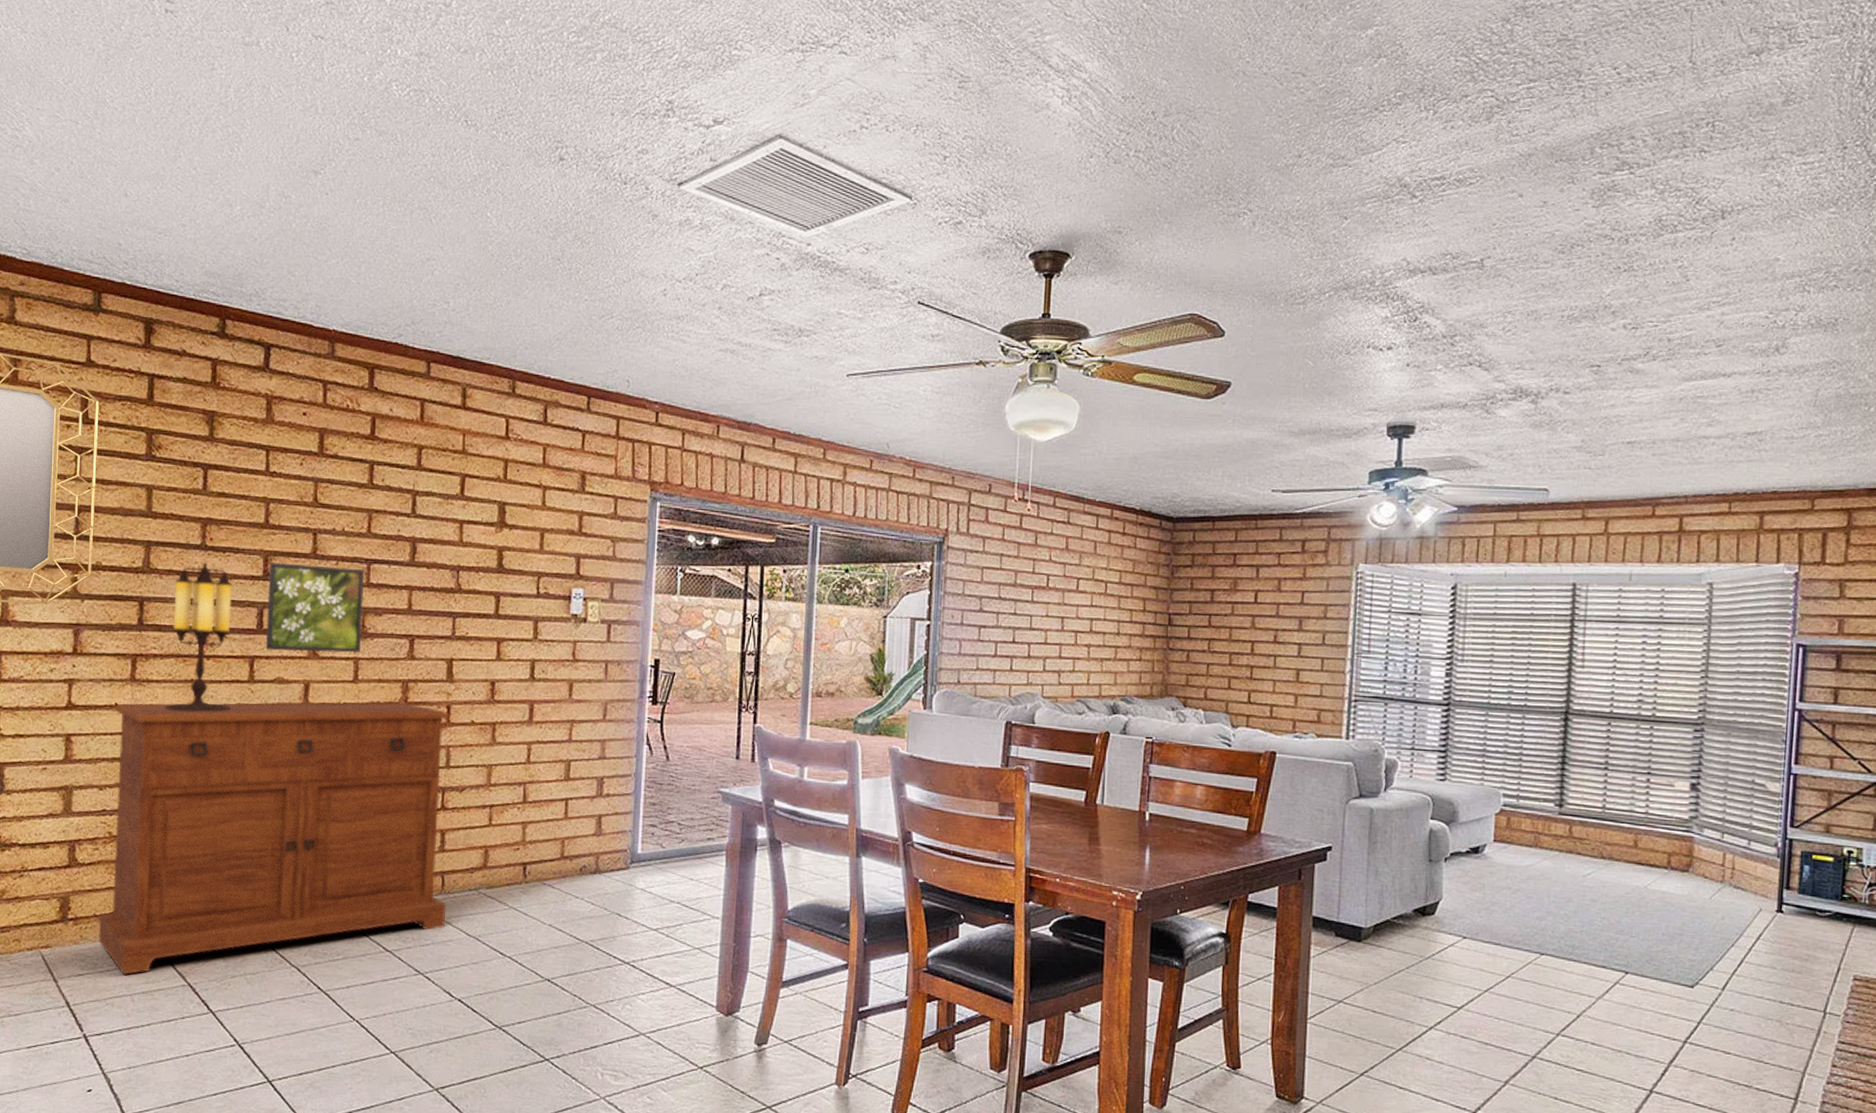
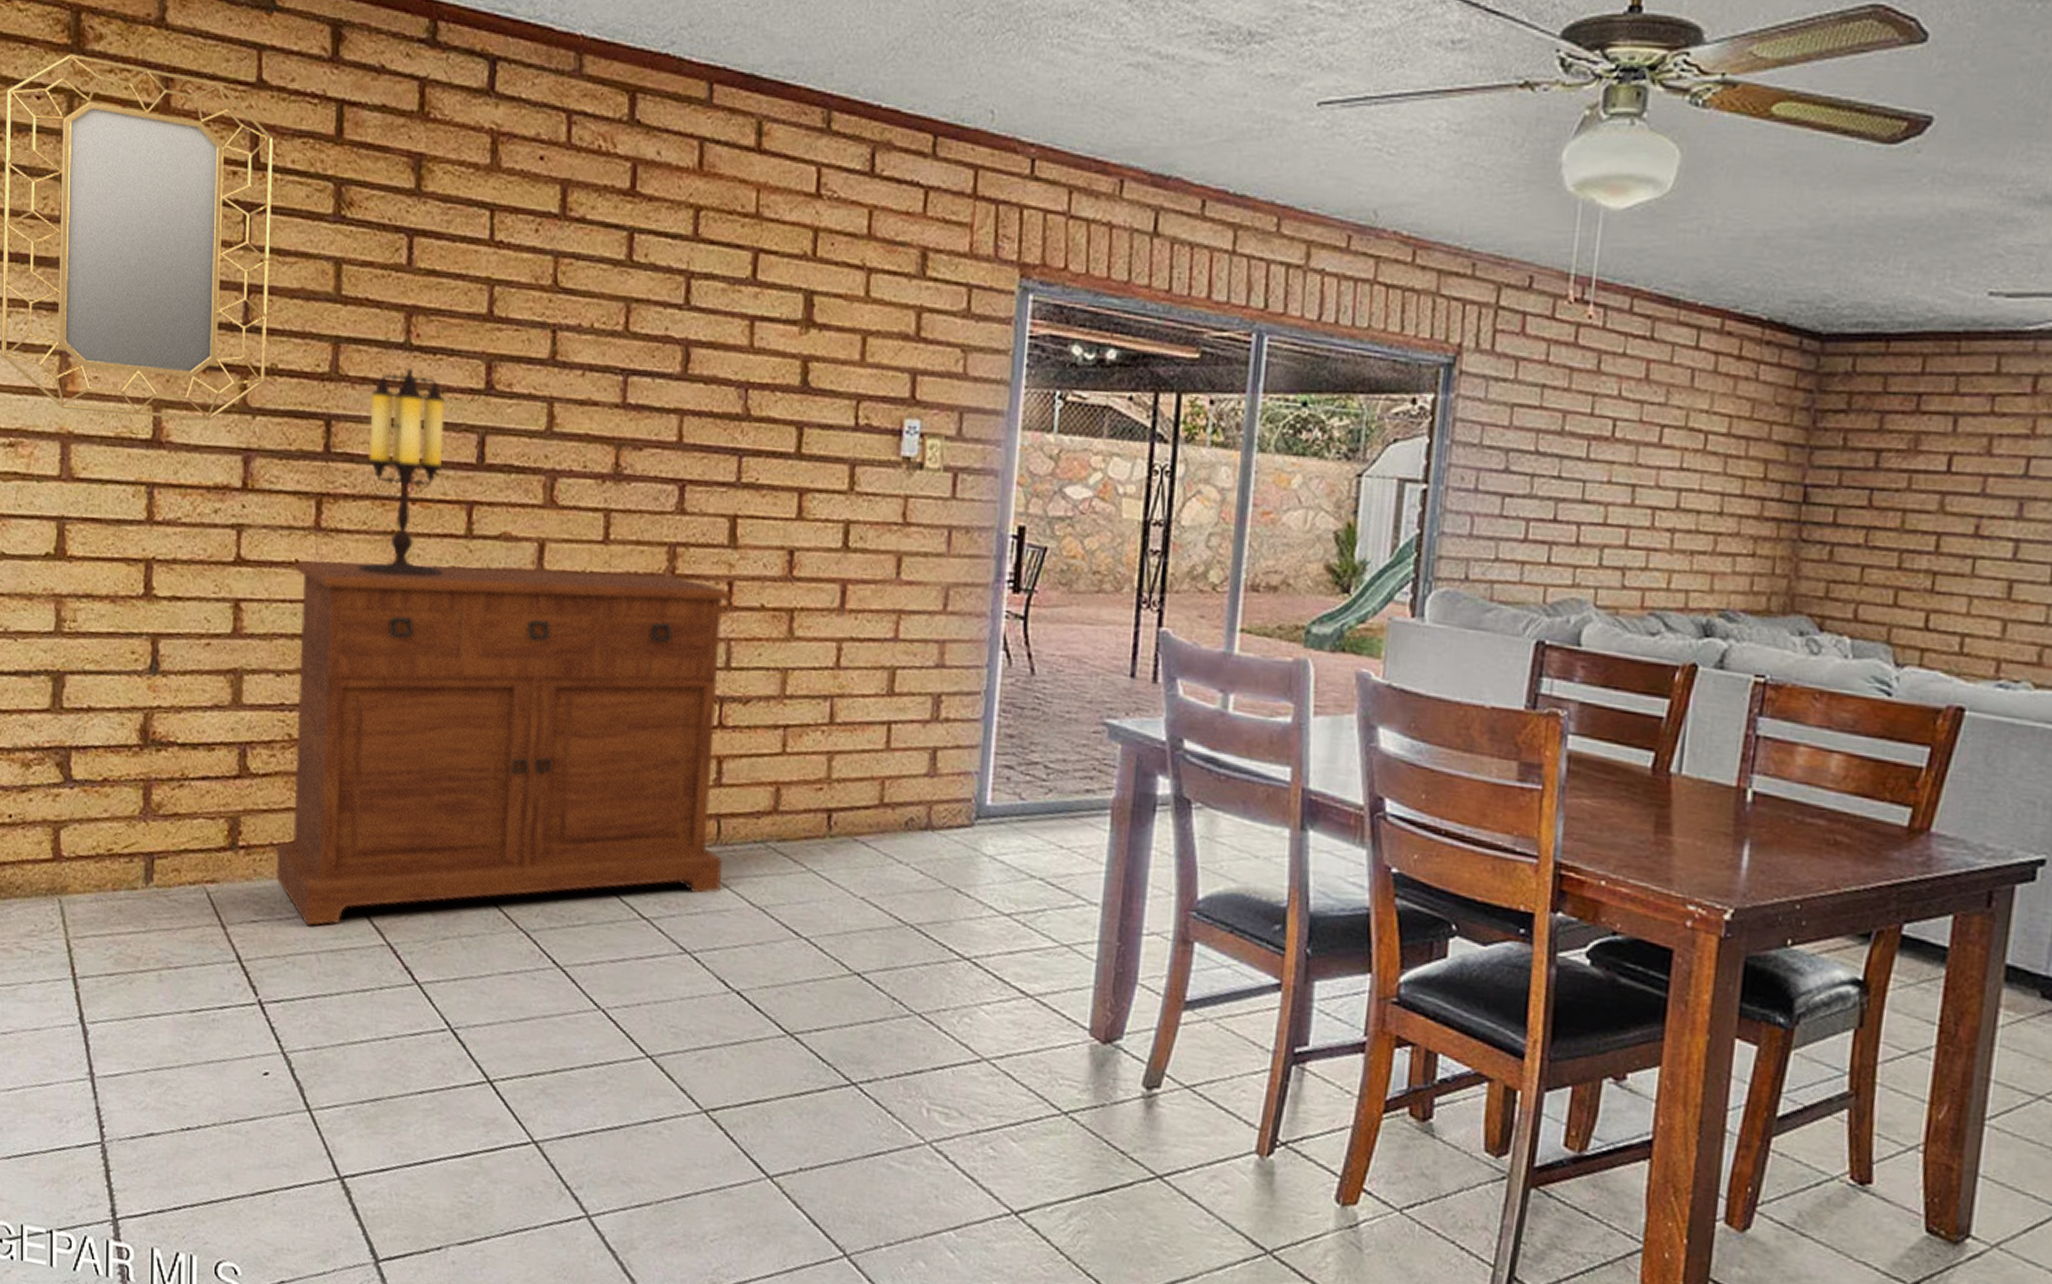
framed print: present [265,562,365,653] -> none [487,370,621,503]

